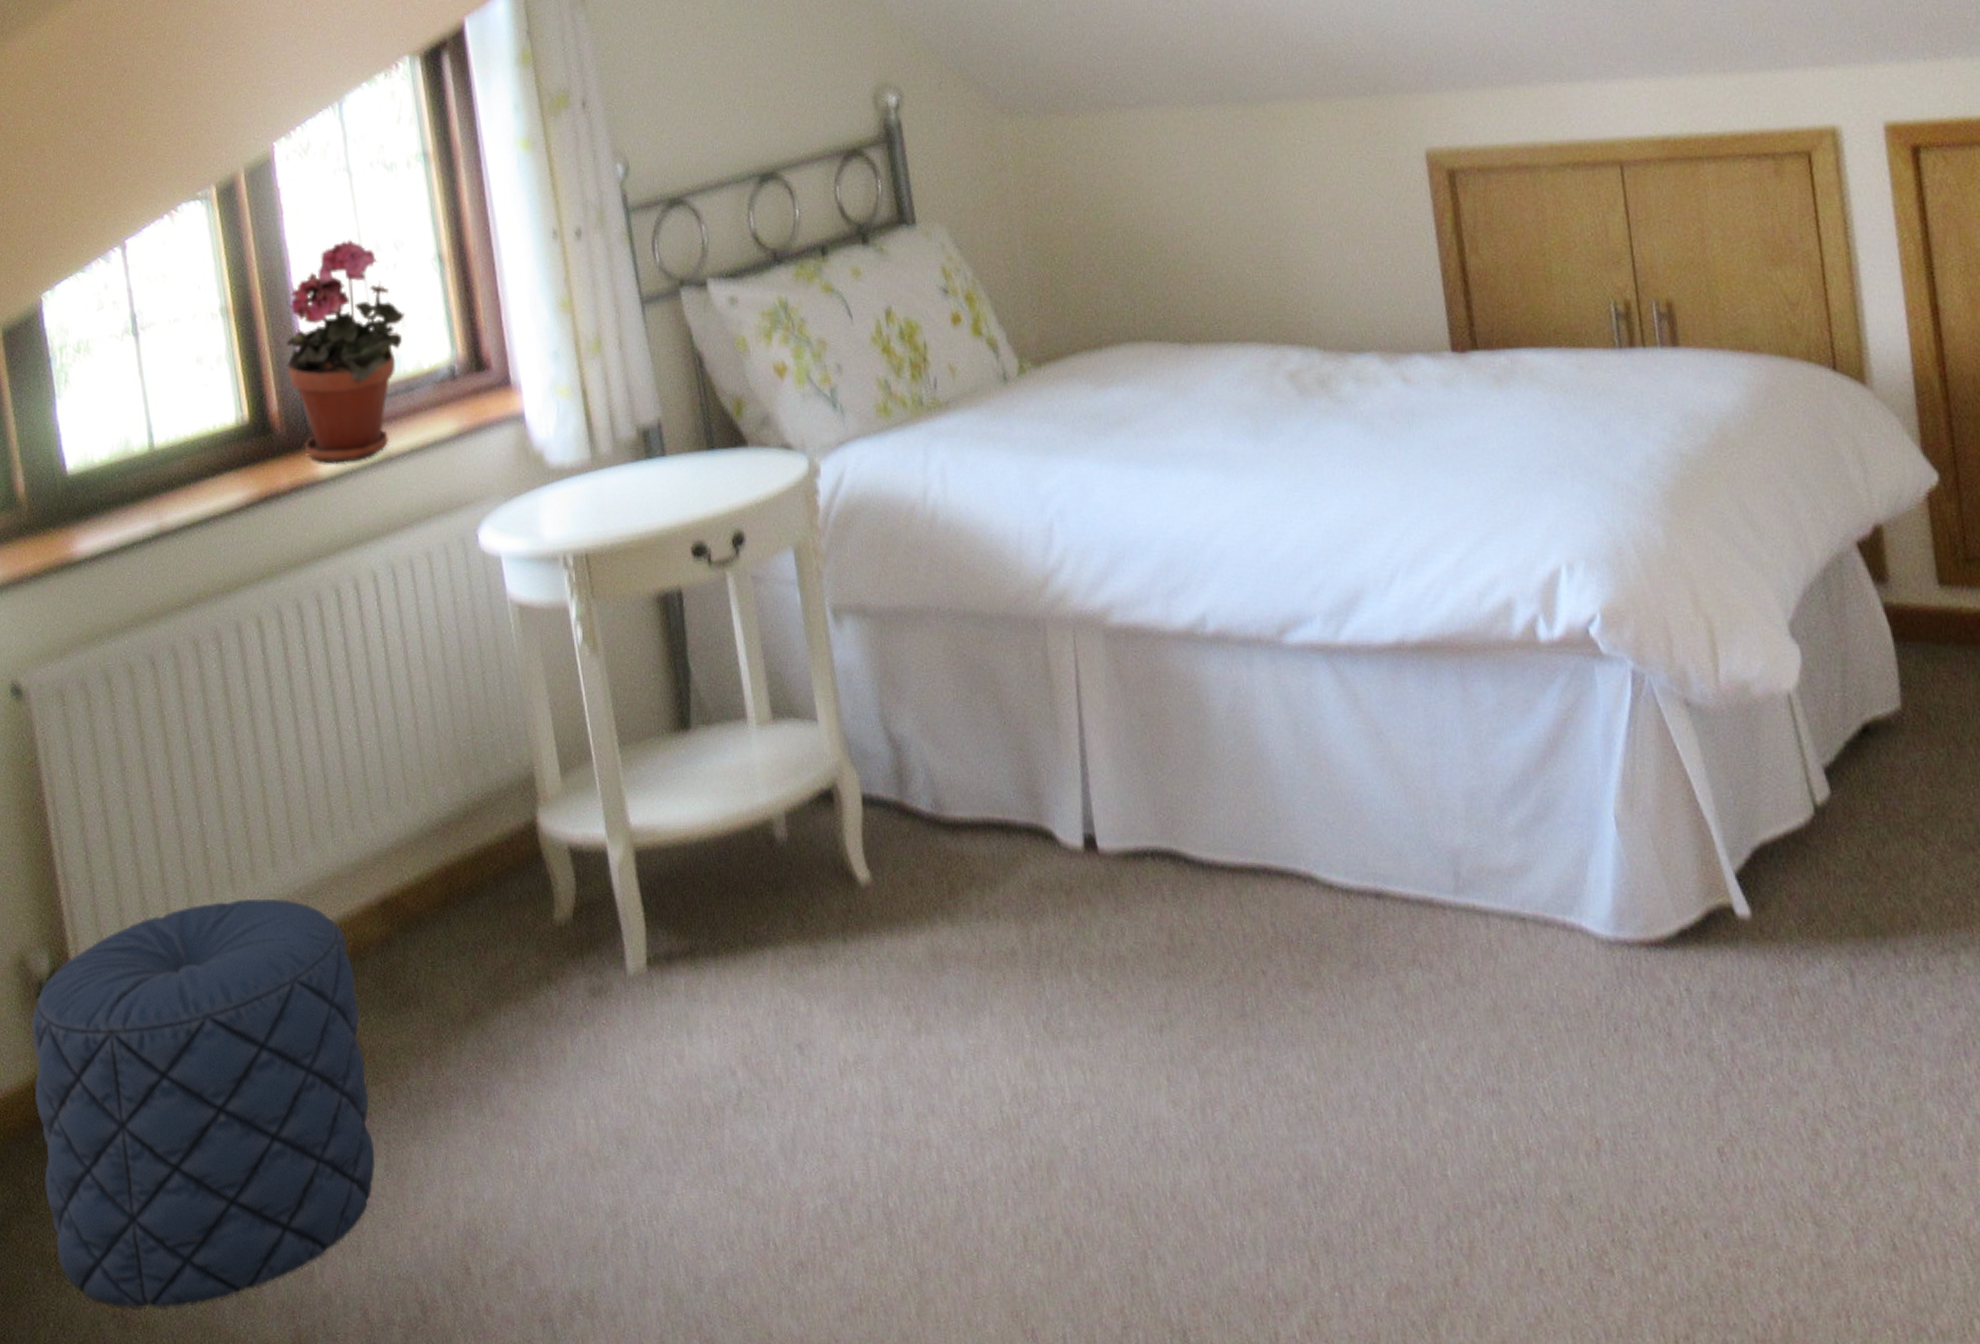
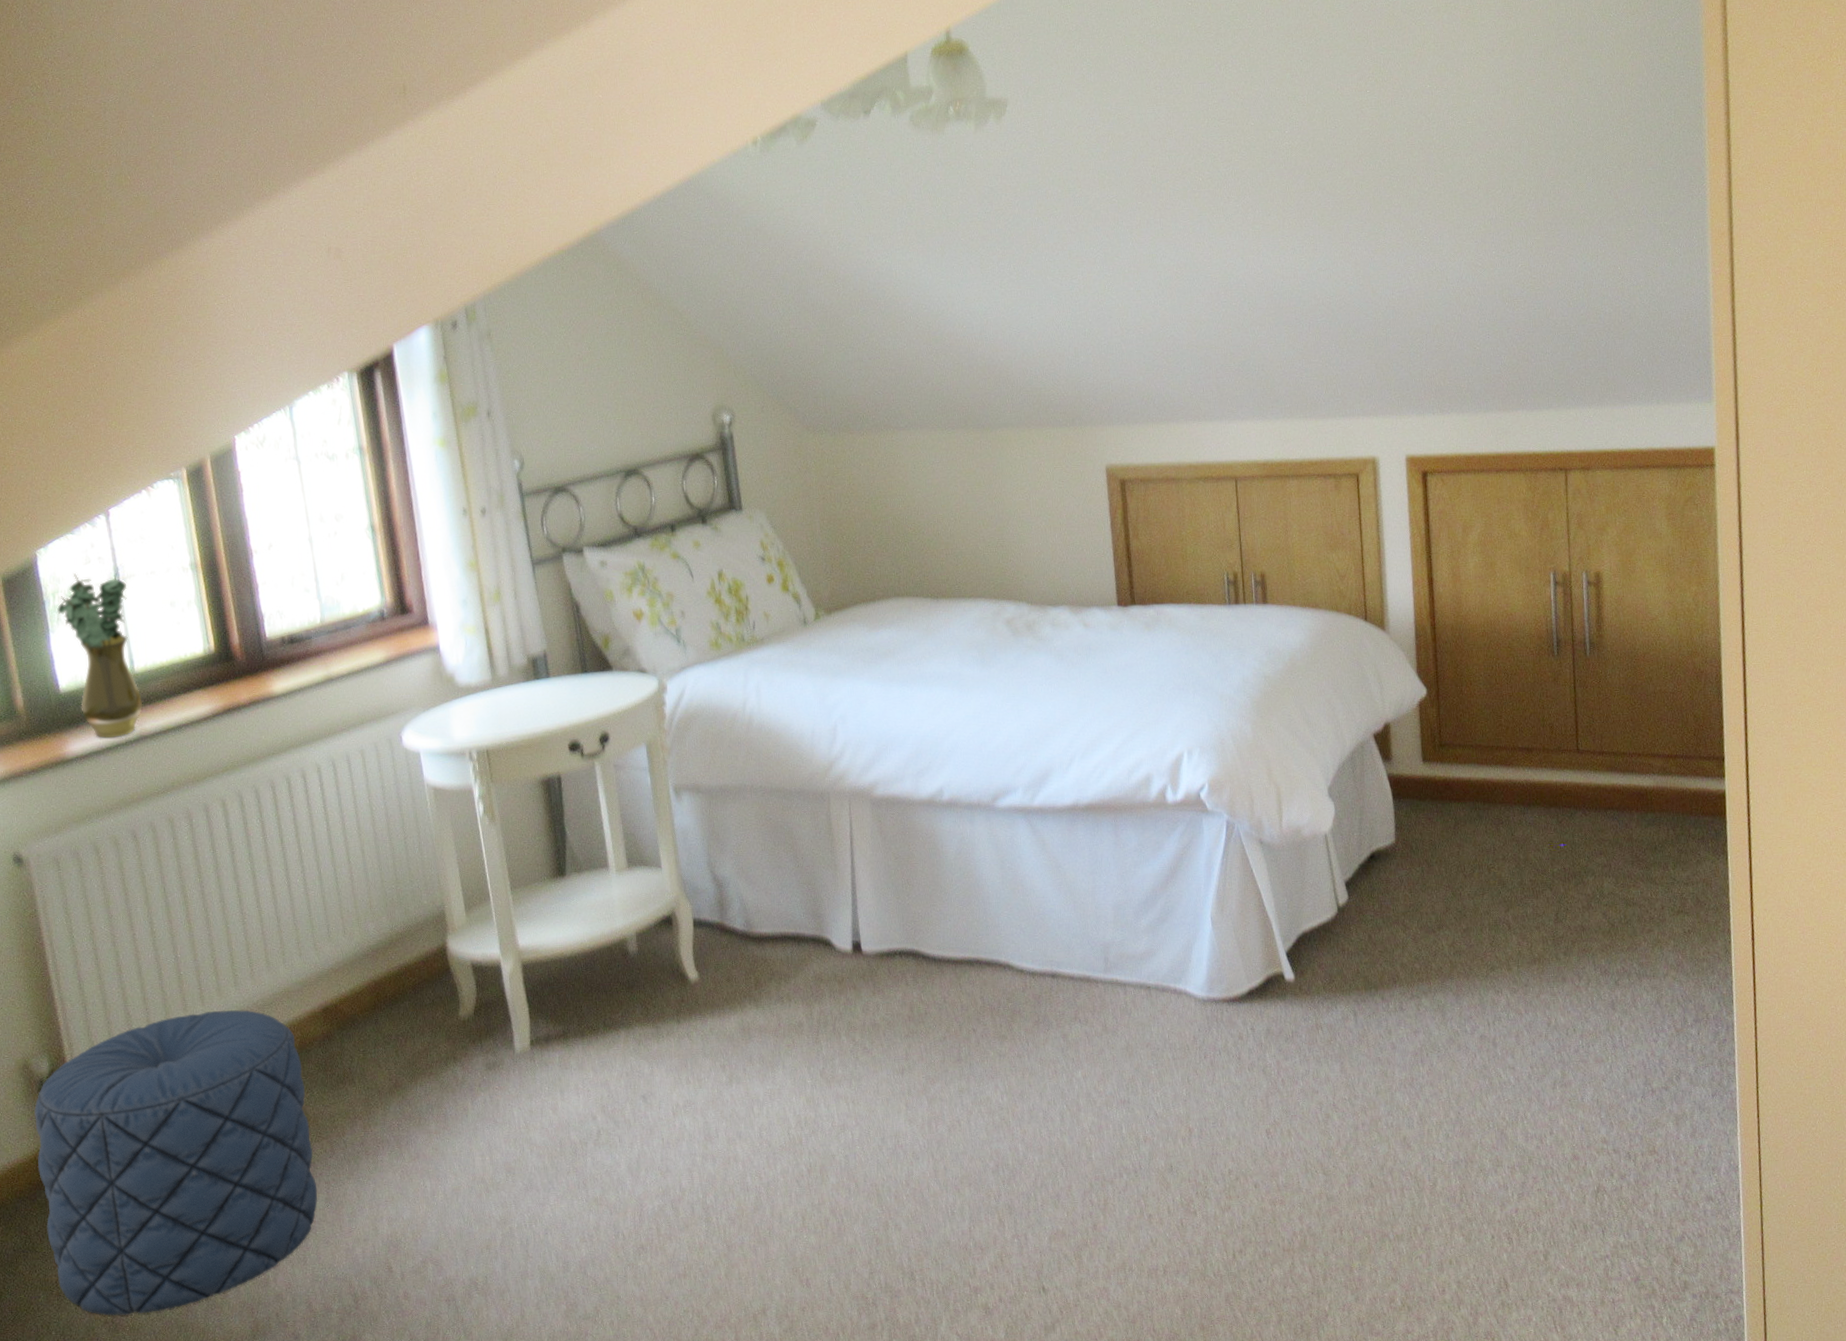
vase: none [65,321,164,534] -> present [57,573,143,738]
potted plant: present [286,239,406,464] -> none [245,512,344,683]

